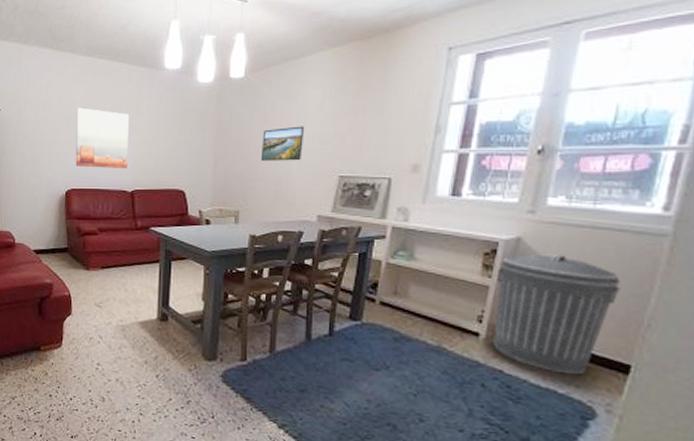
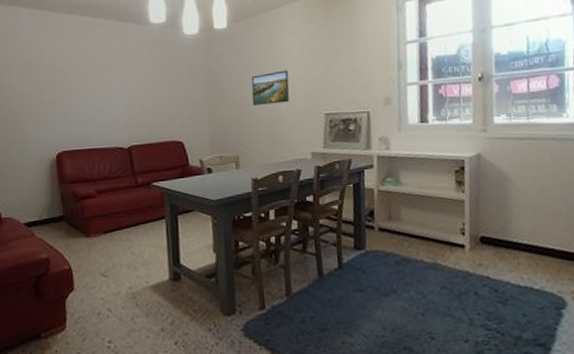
wall art: present [75,107,129,169] -> none [61,66,121,127]
trash can: present [493,254,620,375] -> none [468,165,561,271]

